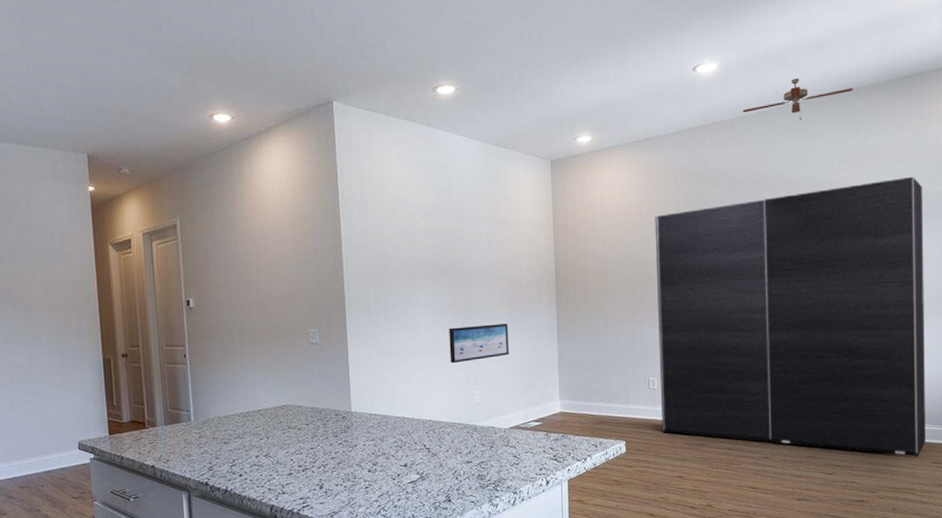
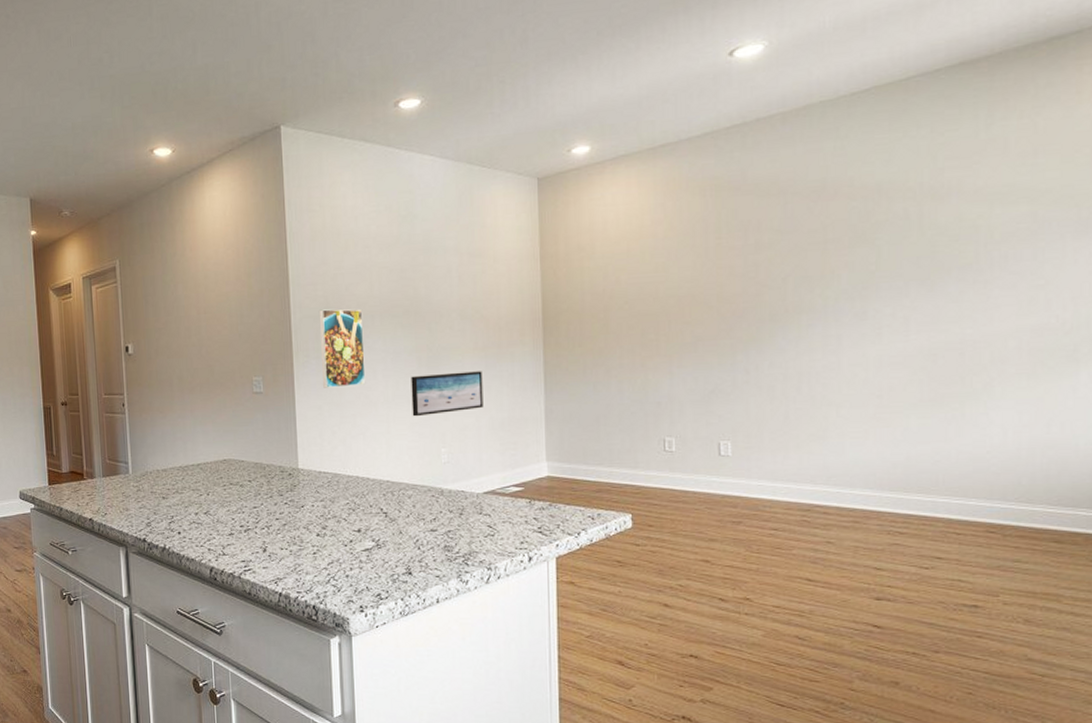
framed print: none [368,268,410,339] -> present [318,309,366,388]
cabinet: present [654,176,926,458] -> none [674,172,1082,553]
ceiling fan: present [742,78,854,121] -> none [799,53,970,108]

